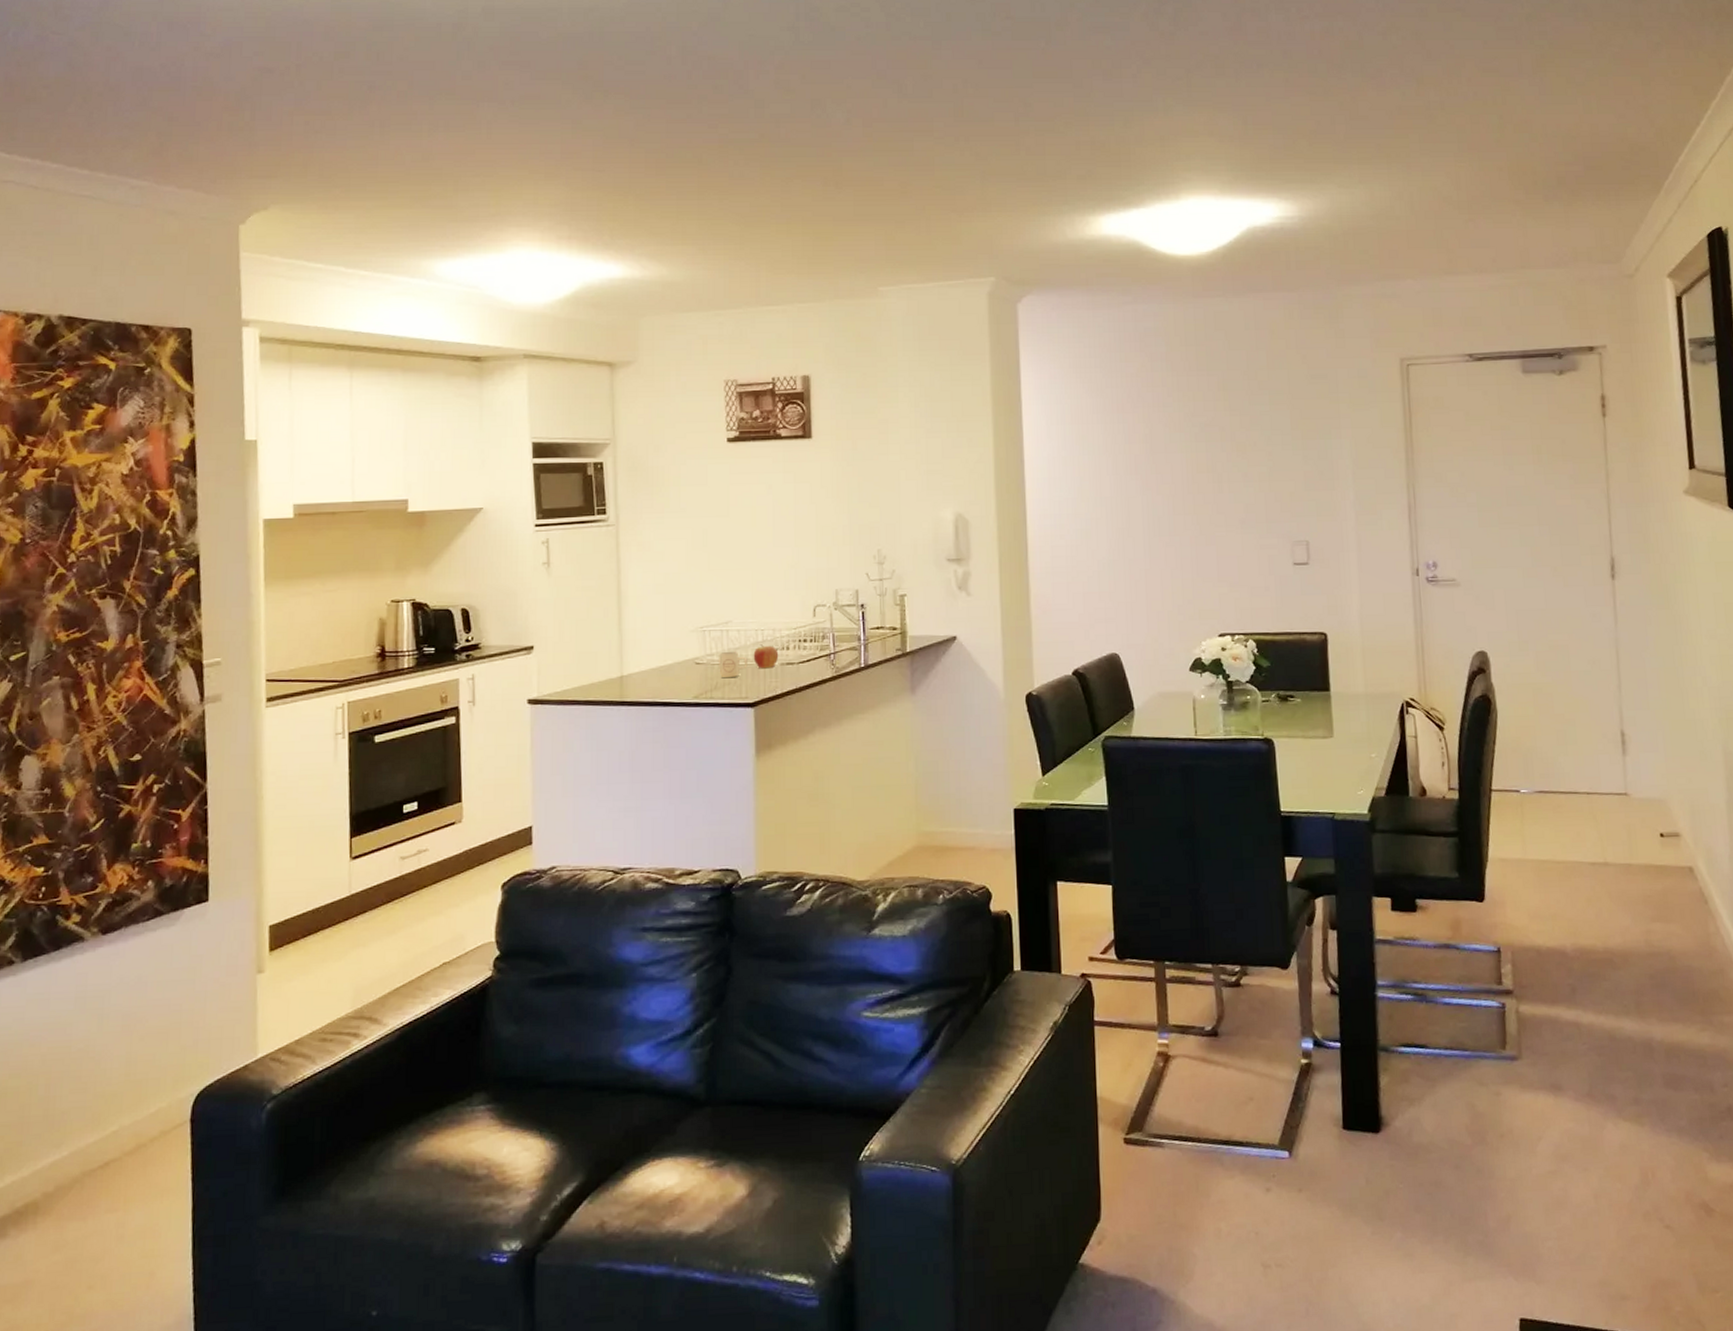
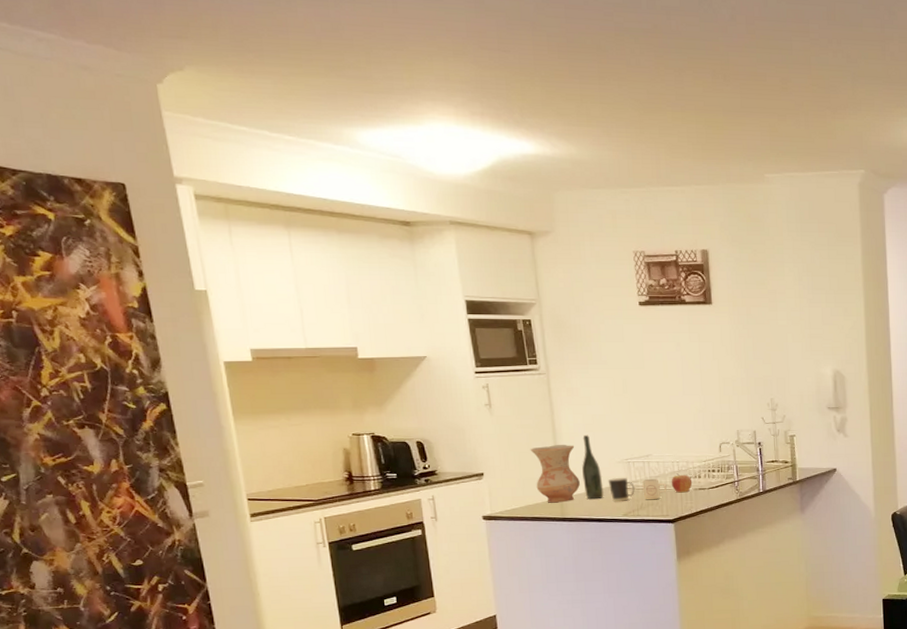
ceramic jug: none [589,610,644,683] -> present [530,445,580,503]
bottle: none [649,597,672,678] -> present [582,434,604,500]
mug: none [678,650,709,681] -> present [608,477,635,502]

